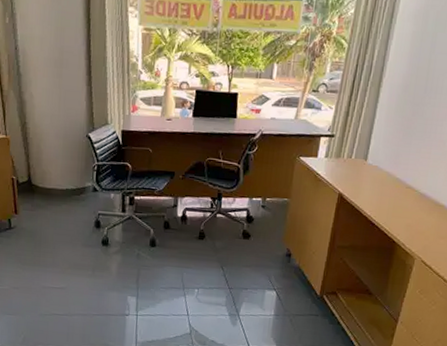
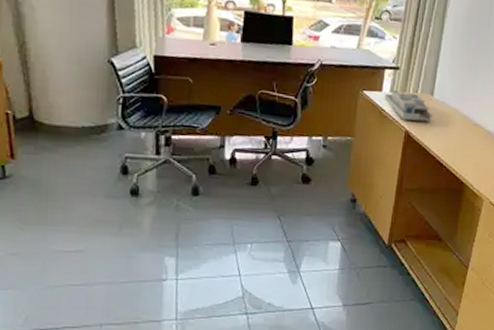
desk organizer: none [319,156,366,185] -> present [384,90,433,122]

